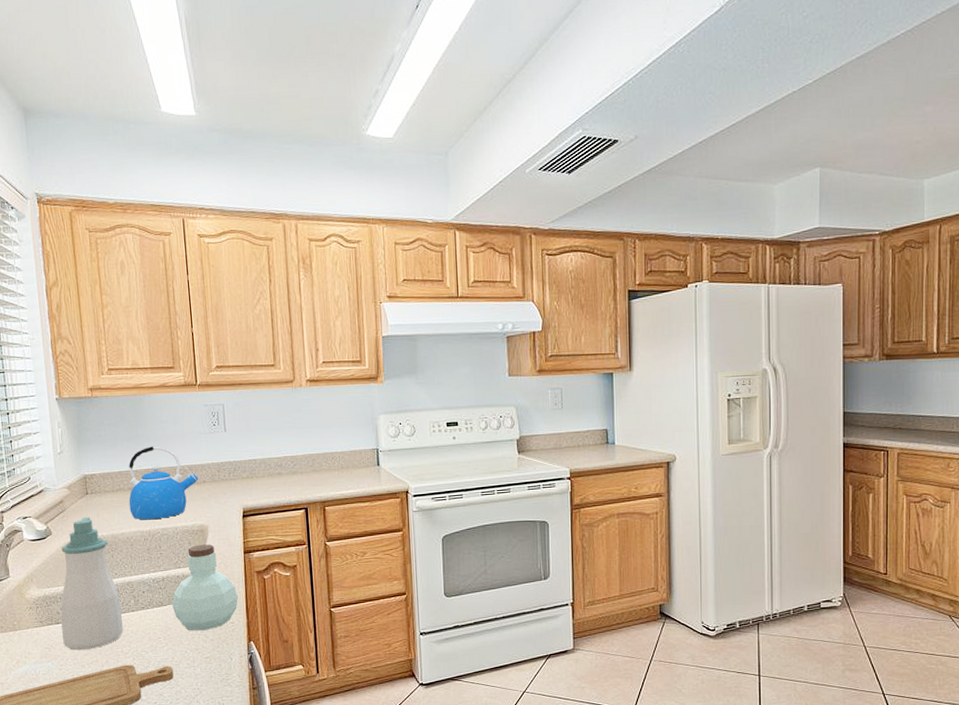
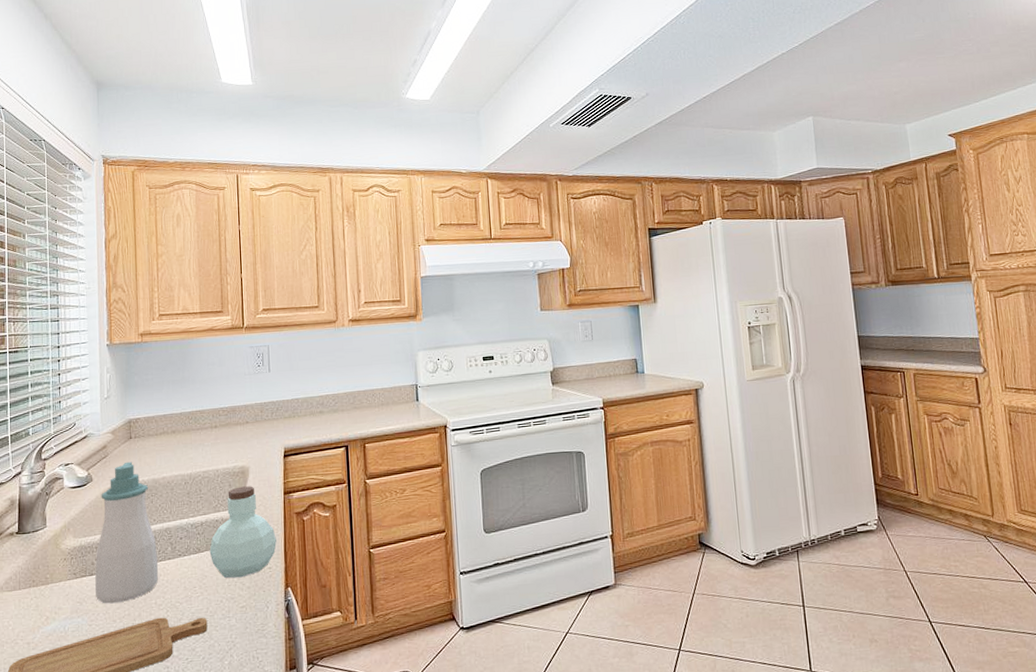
kettle: present [129,446,199,520] -> none [171,388,242,463]

